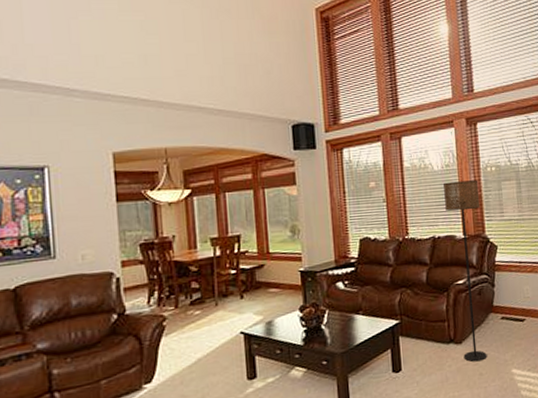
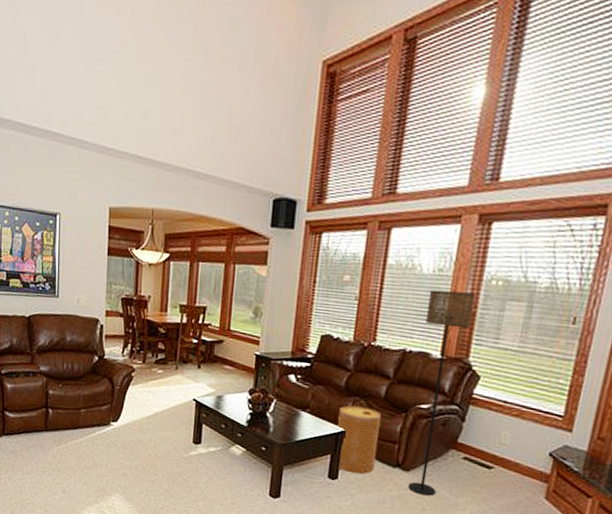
basket: none [389,295,432,361] -> present [337,405,381,474]

